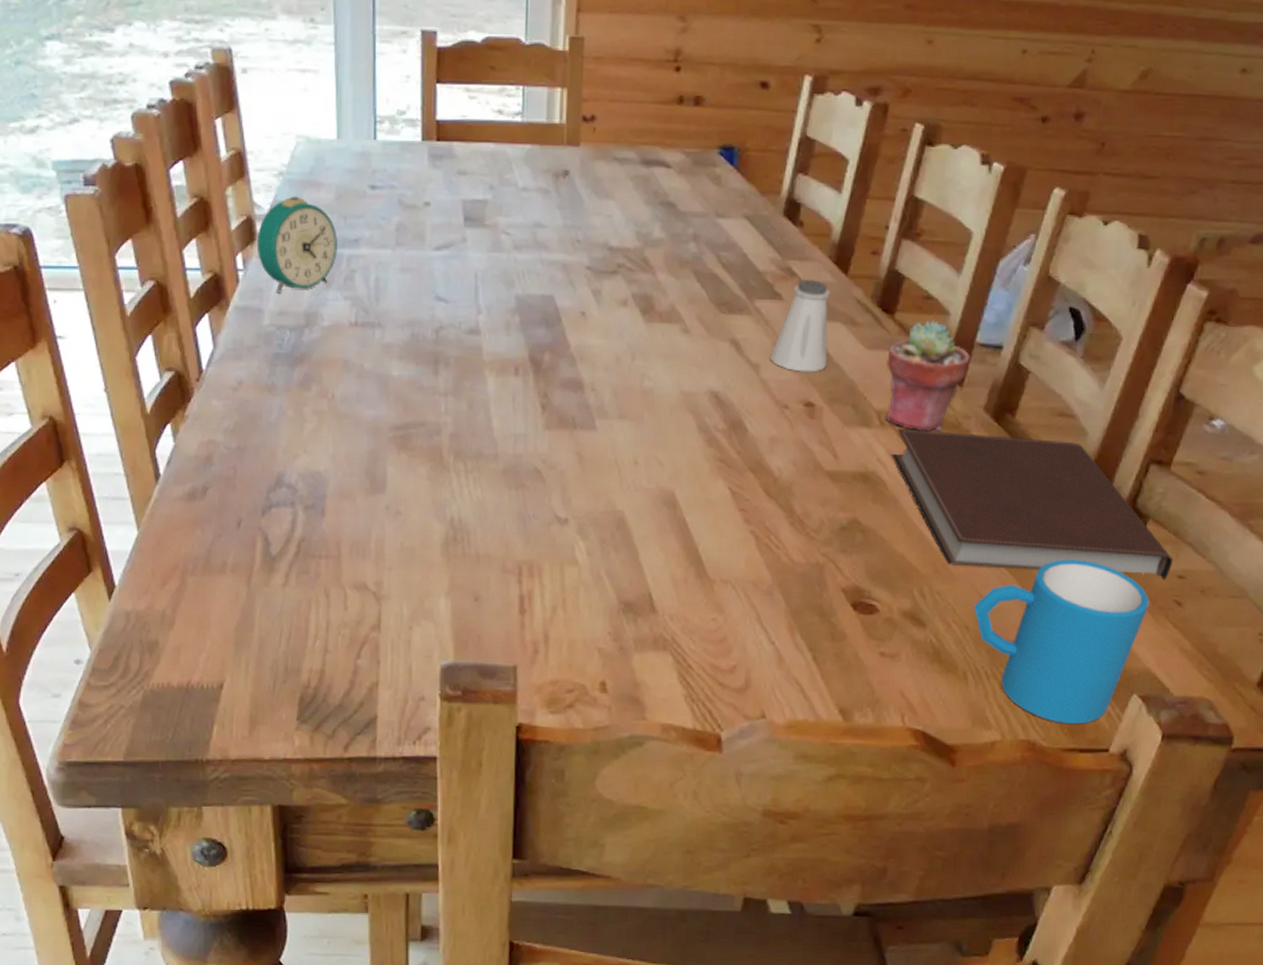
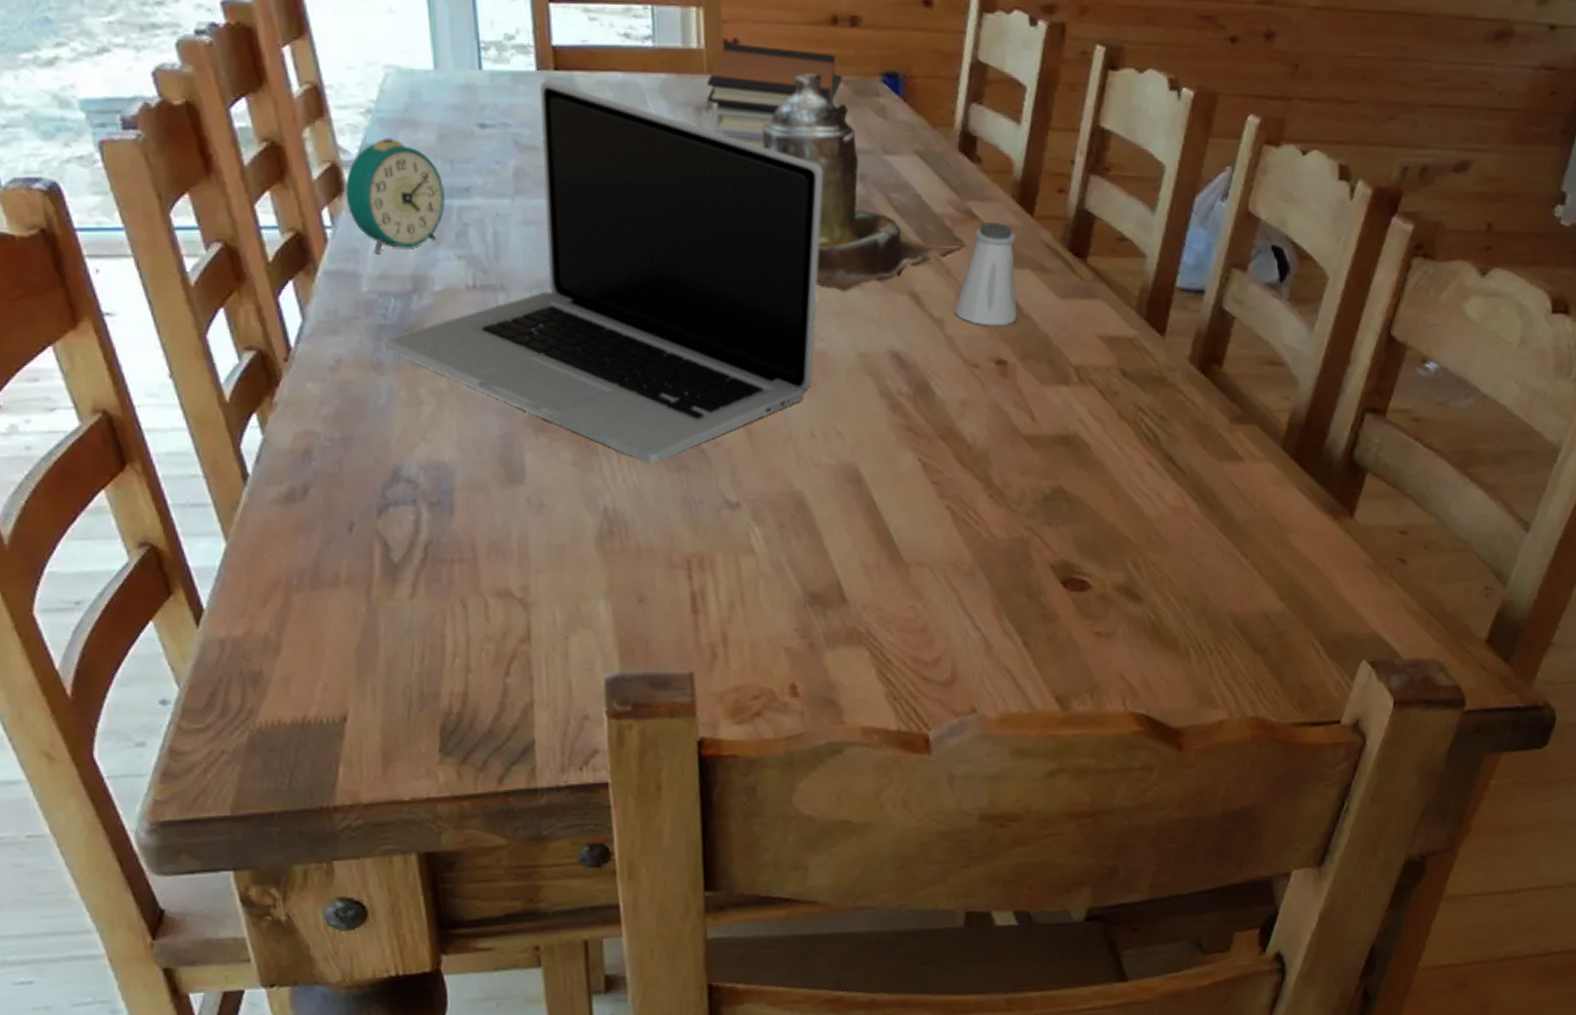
laptop: none [279,150,662,481] -> present [385,81,824,464]
book stack: none [564,119,684,211] -> present [707,43,843,148]
teapot: none [610,145,785,337] -> present [762,73,966,291]
potted succulent: present [886,320,970,431] -> none [1081,264,1171,387]
notebook: present [891,428,1173,581] -> none [1093,384,1395,537]
mug: present [973,559,1149,725] -> none [1191,519,1372,697]

